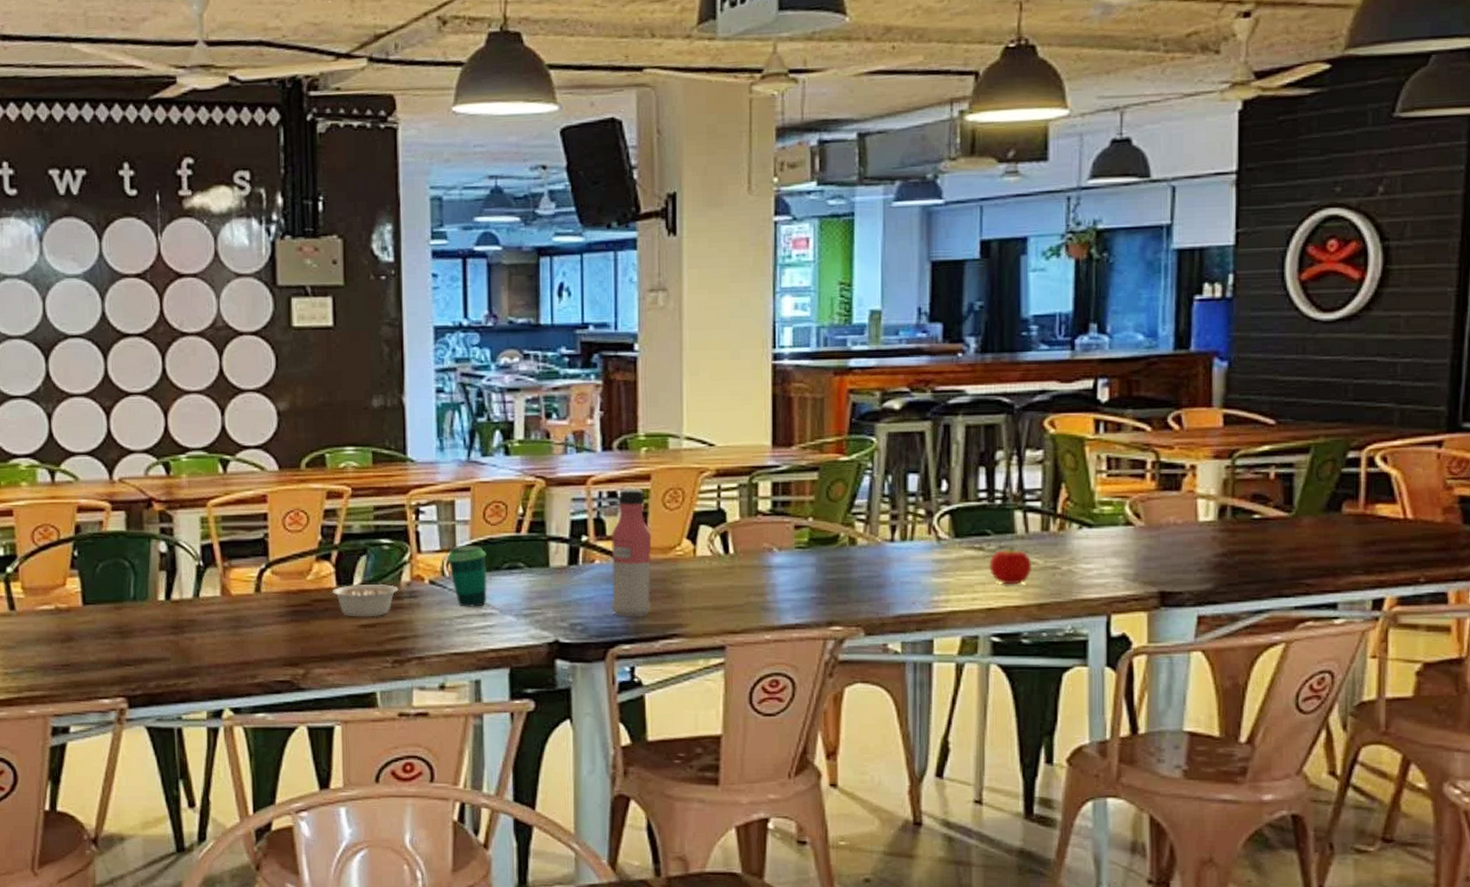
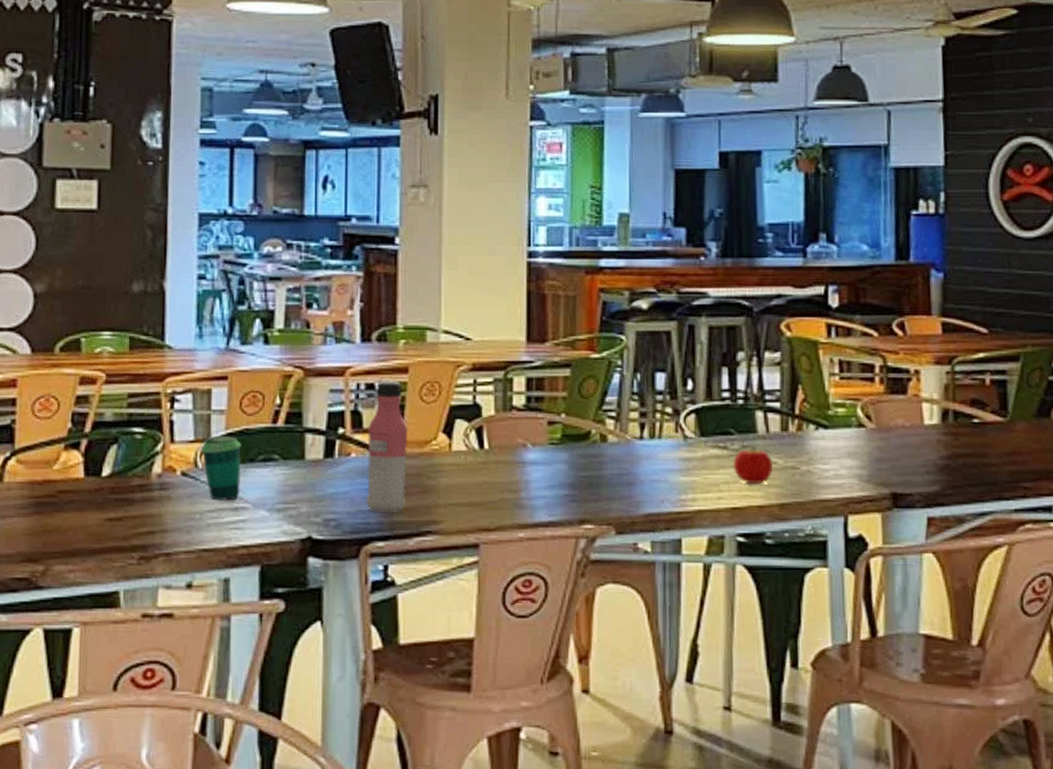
legume: present [332,583,410,617] -> none [79,474,161,510]

